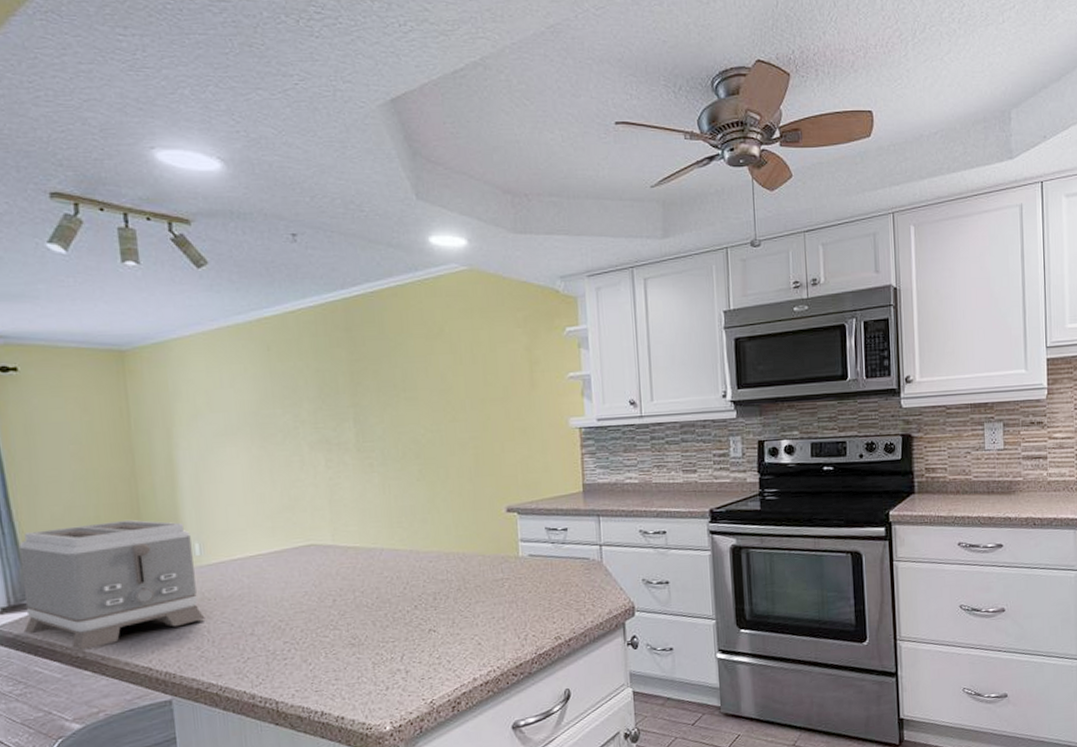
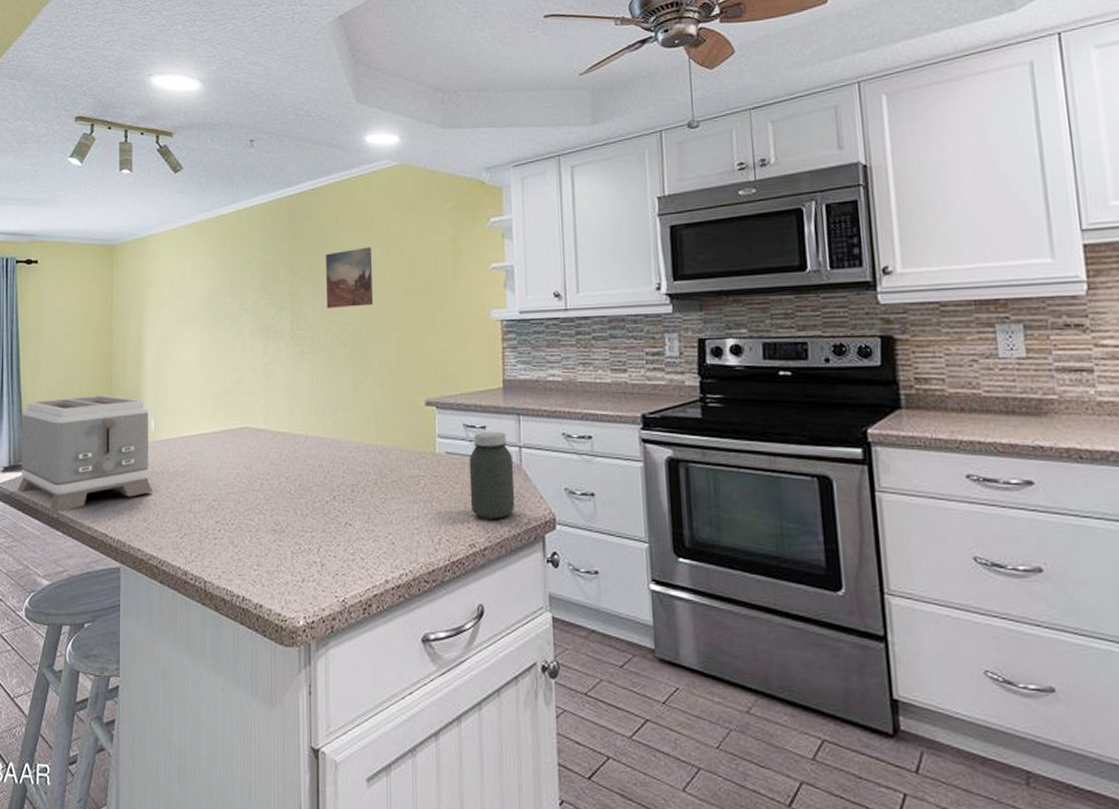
wall art: none [391,355,448,419] -> present [326,247,374,308]
jar: none [551,532,598,613] -> present [468,431,516,519]

